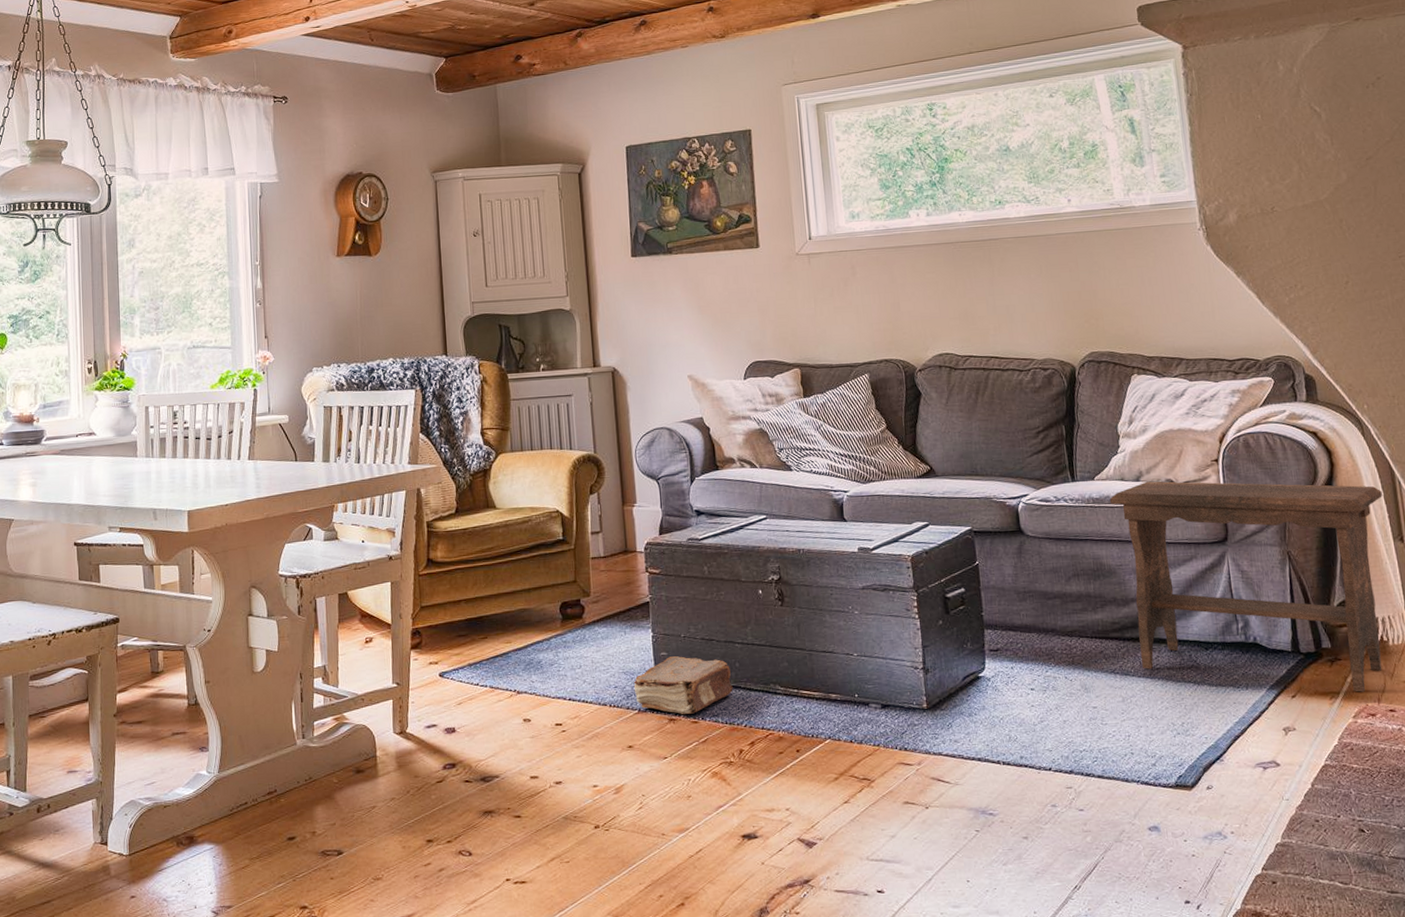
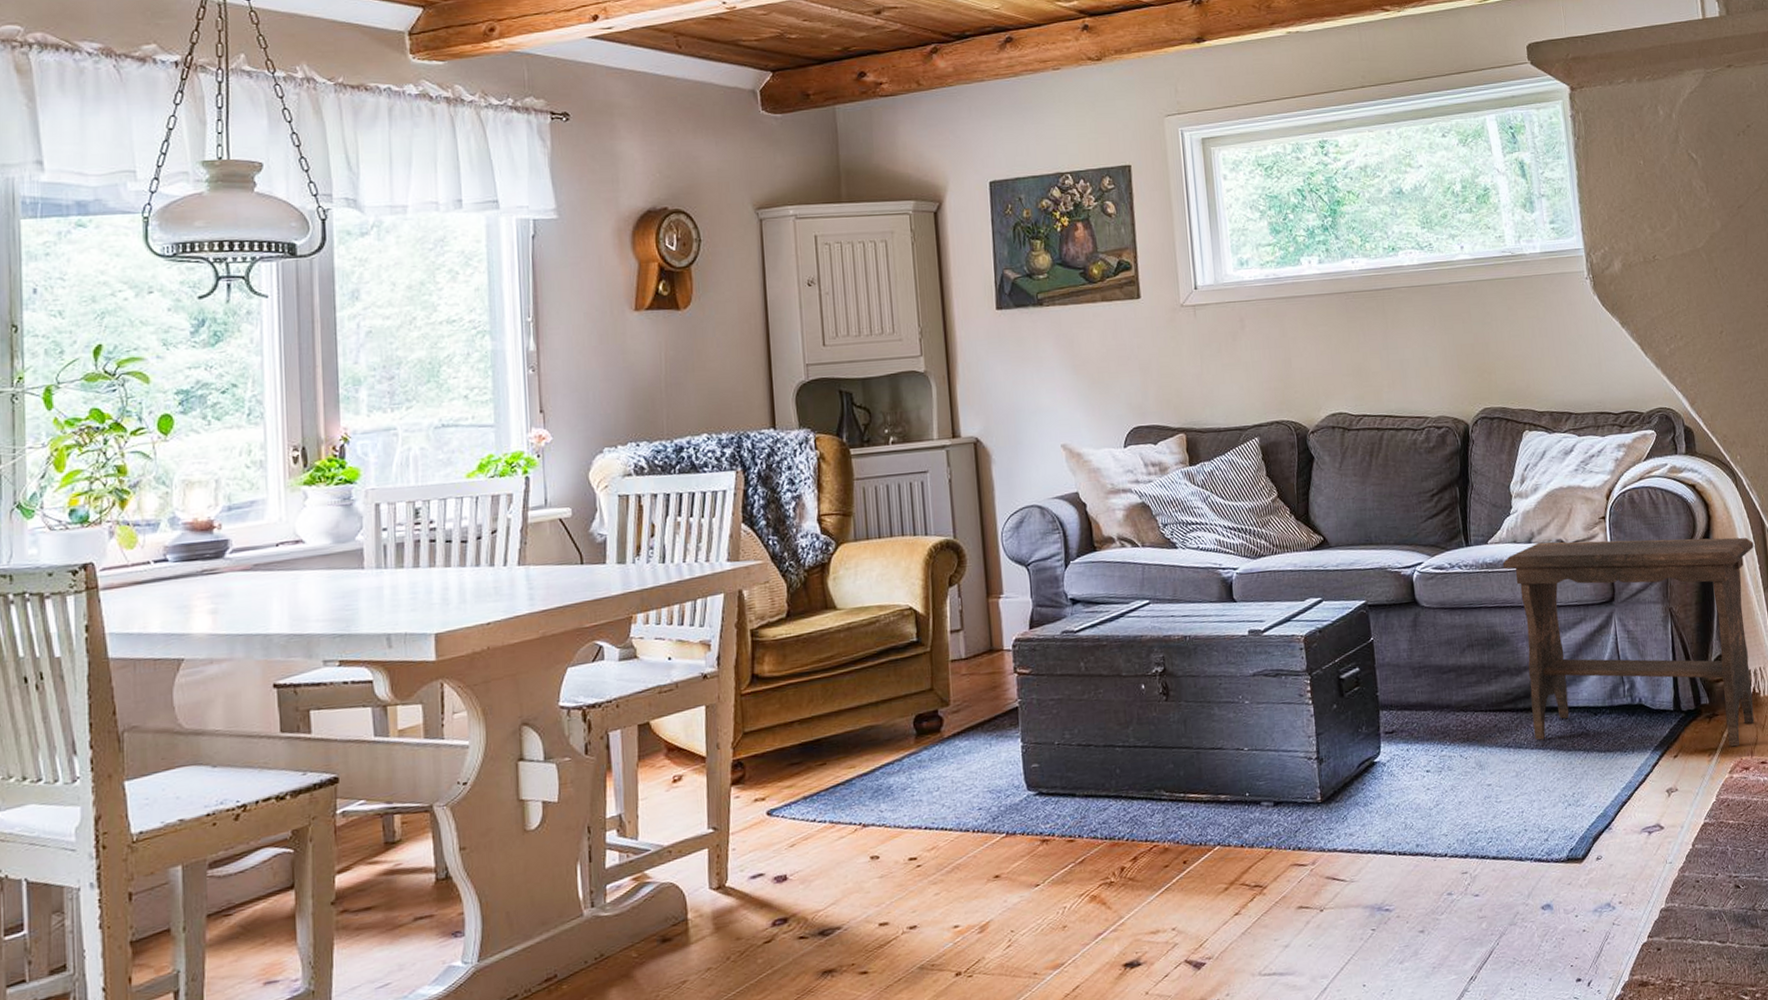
book: present [633,656,733,714] -> none [1000,767,1113,834]

